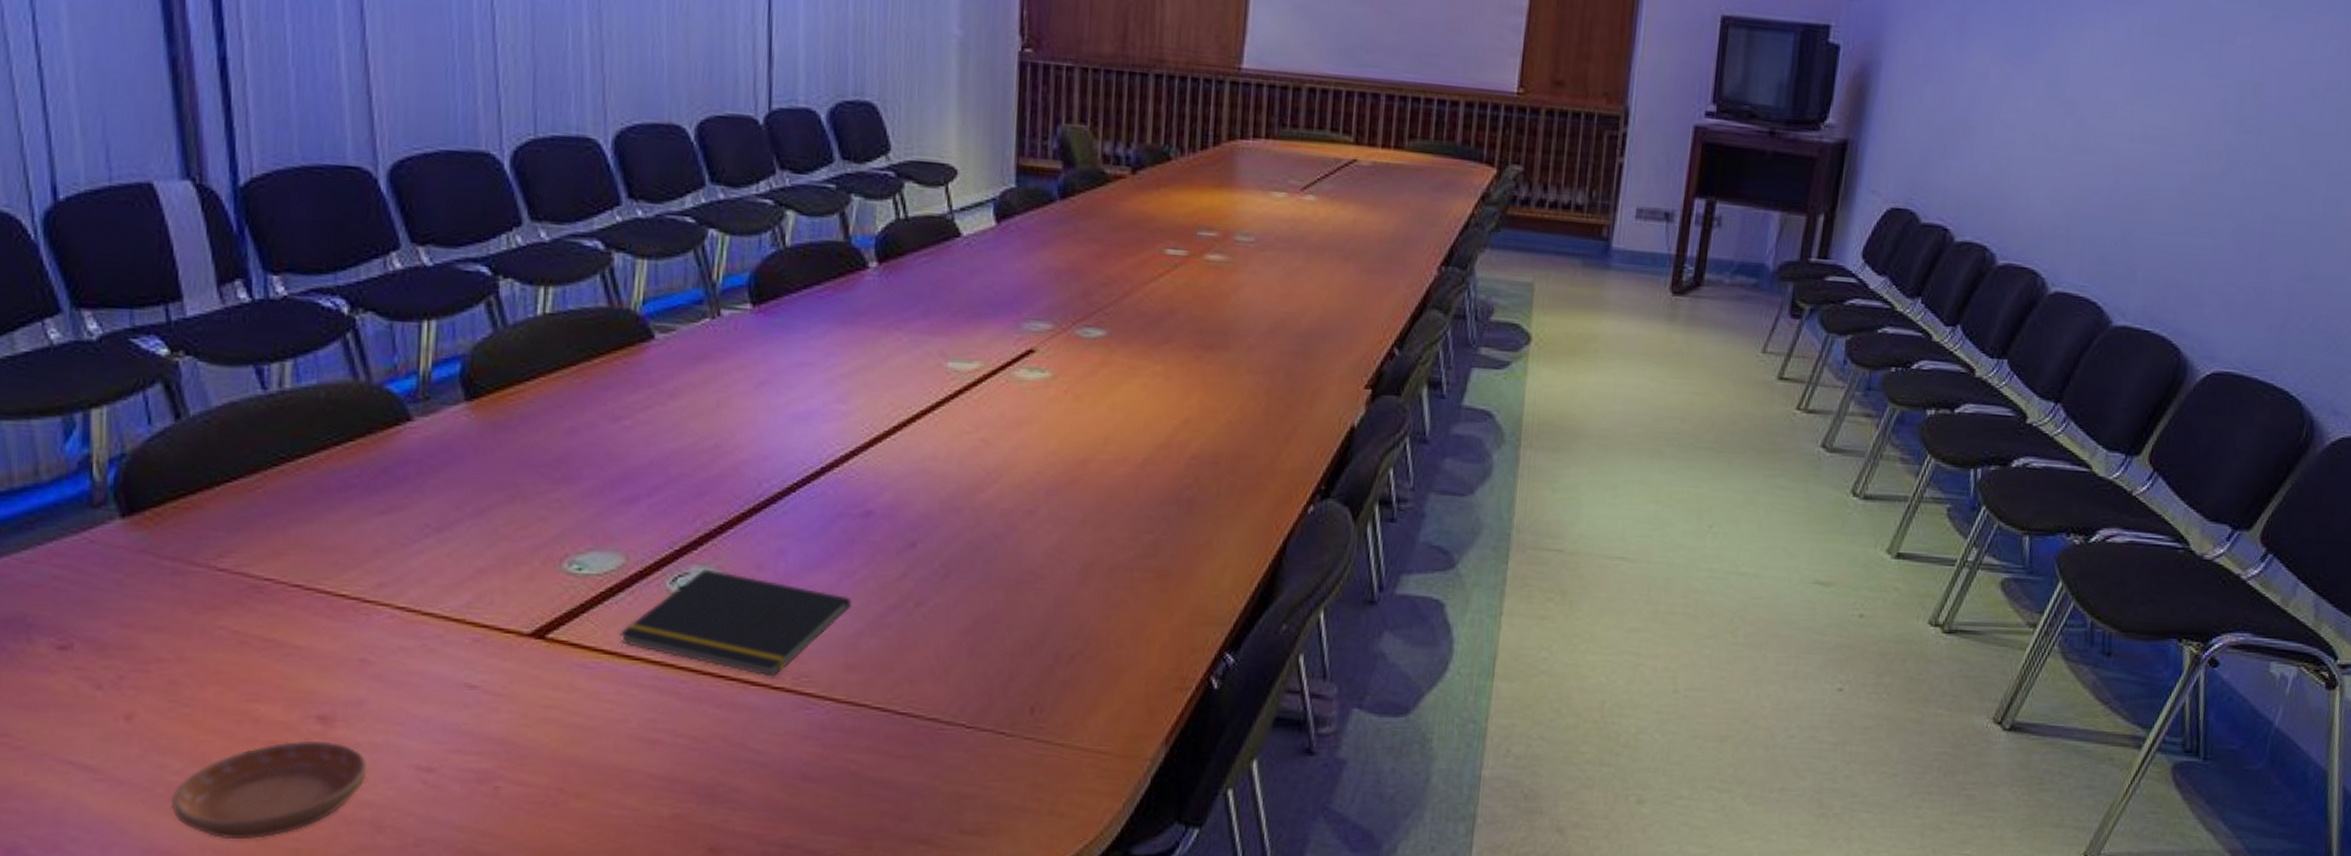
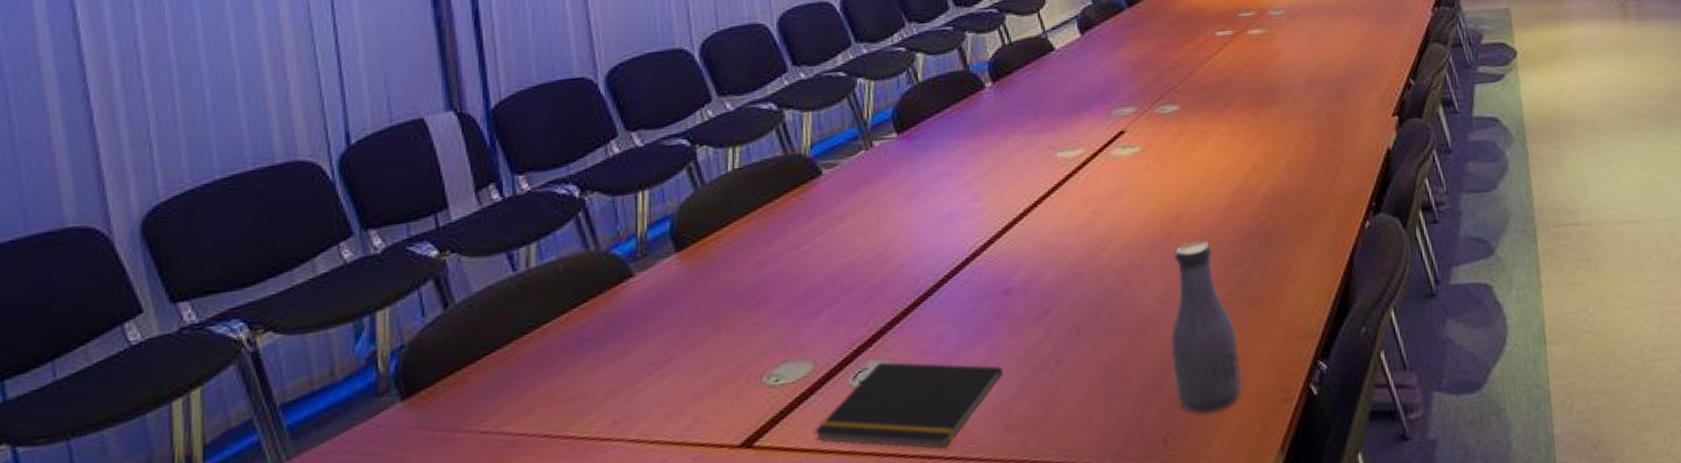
bottle: none [1053,495,1135,689] -> present [1170,241,1242,414]

